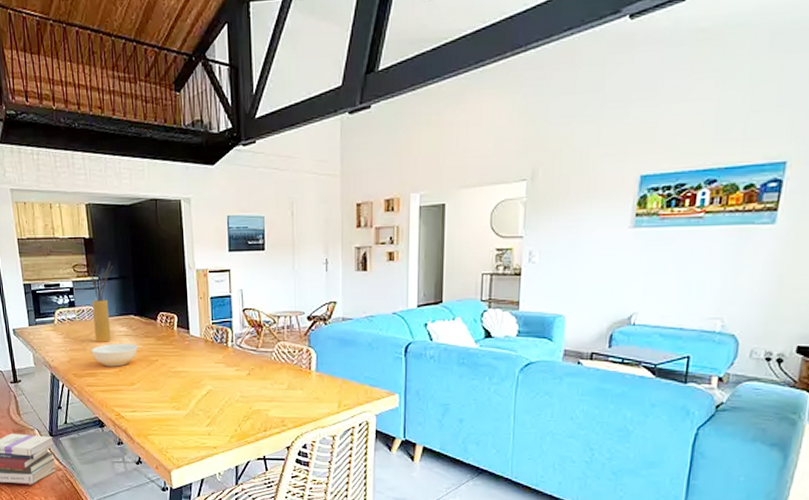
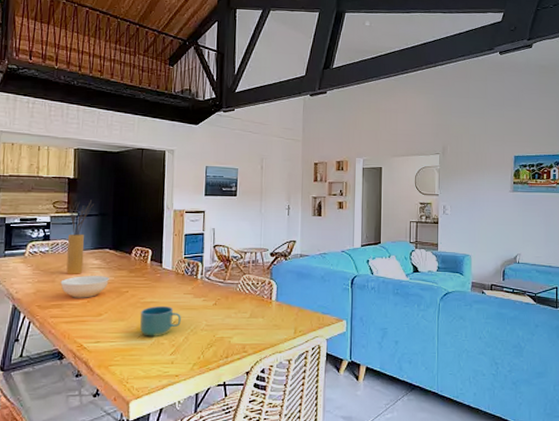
cup: none [172,376,214,407] -> present [139,306,181,336]

